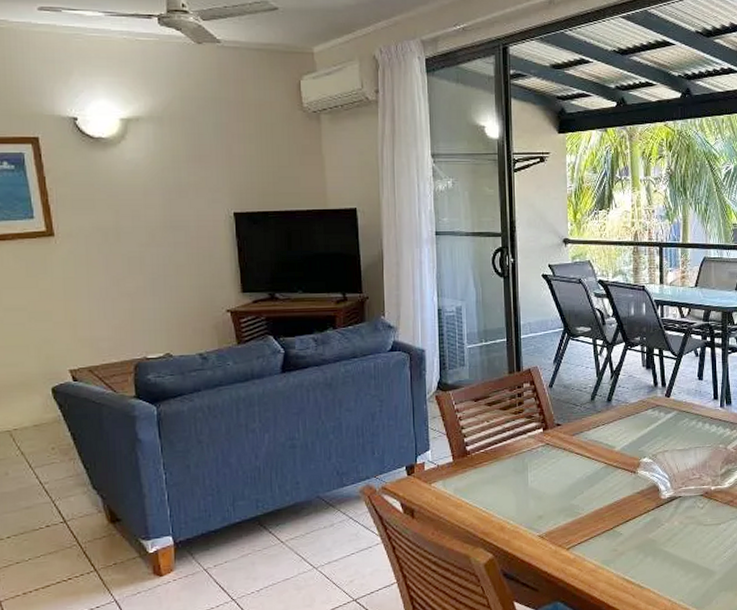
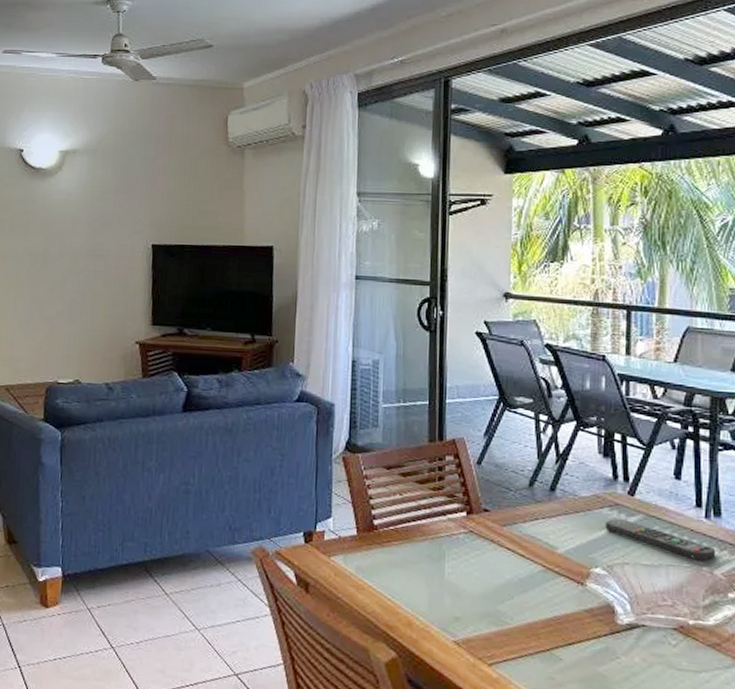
remote control: none [650,416,728,441] -> present [605,518,716,562]

